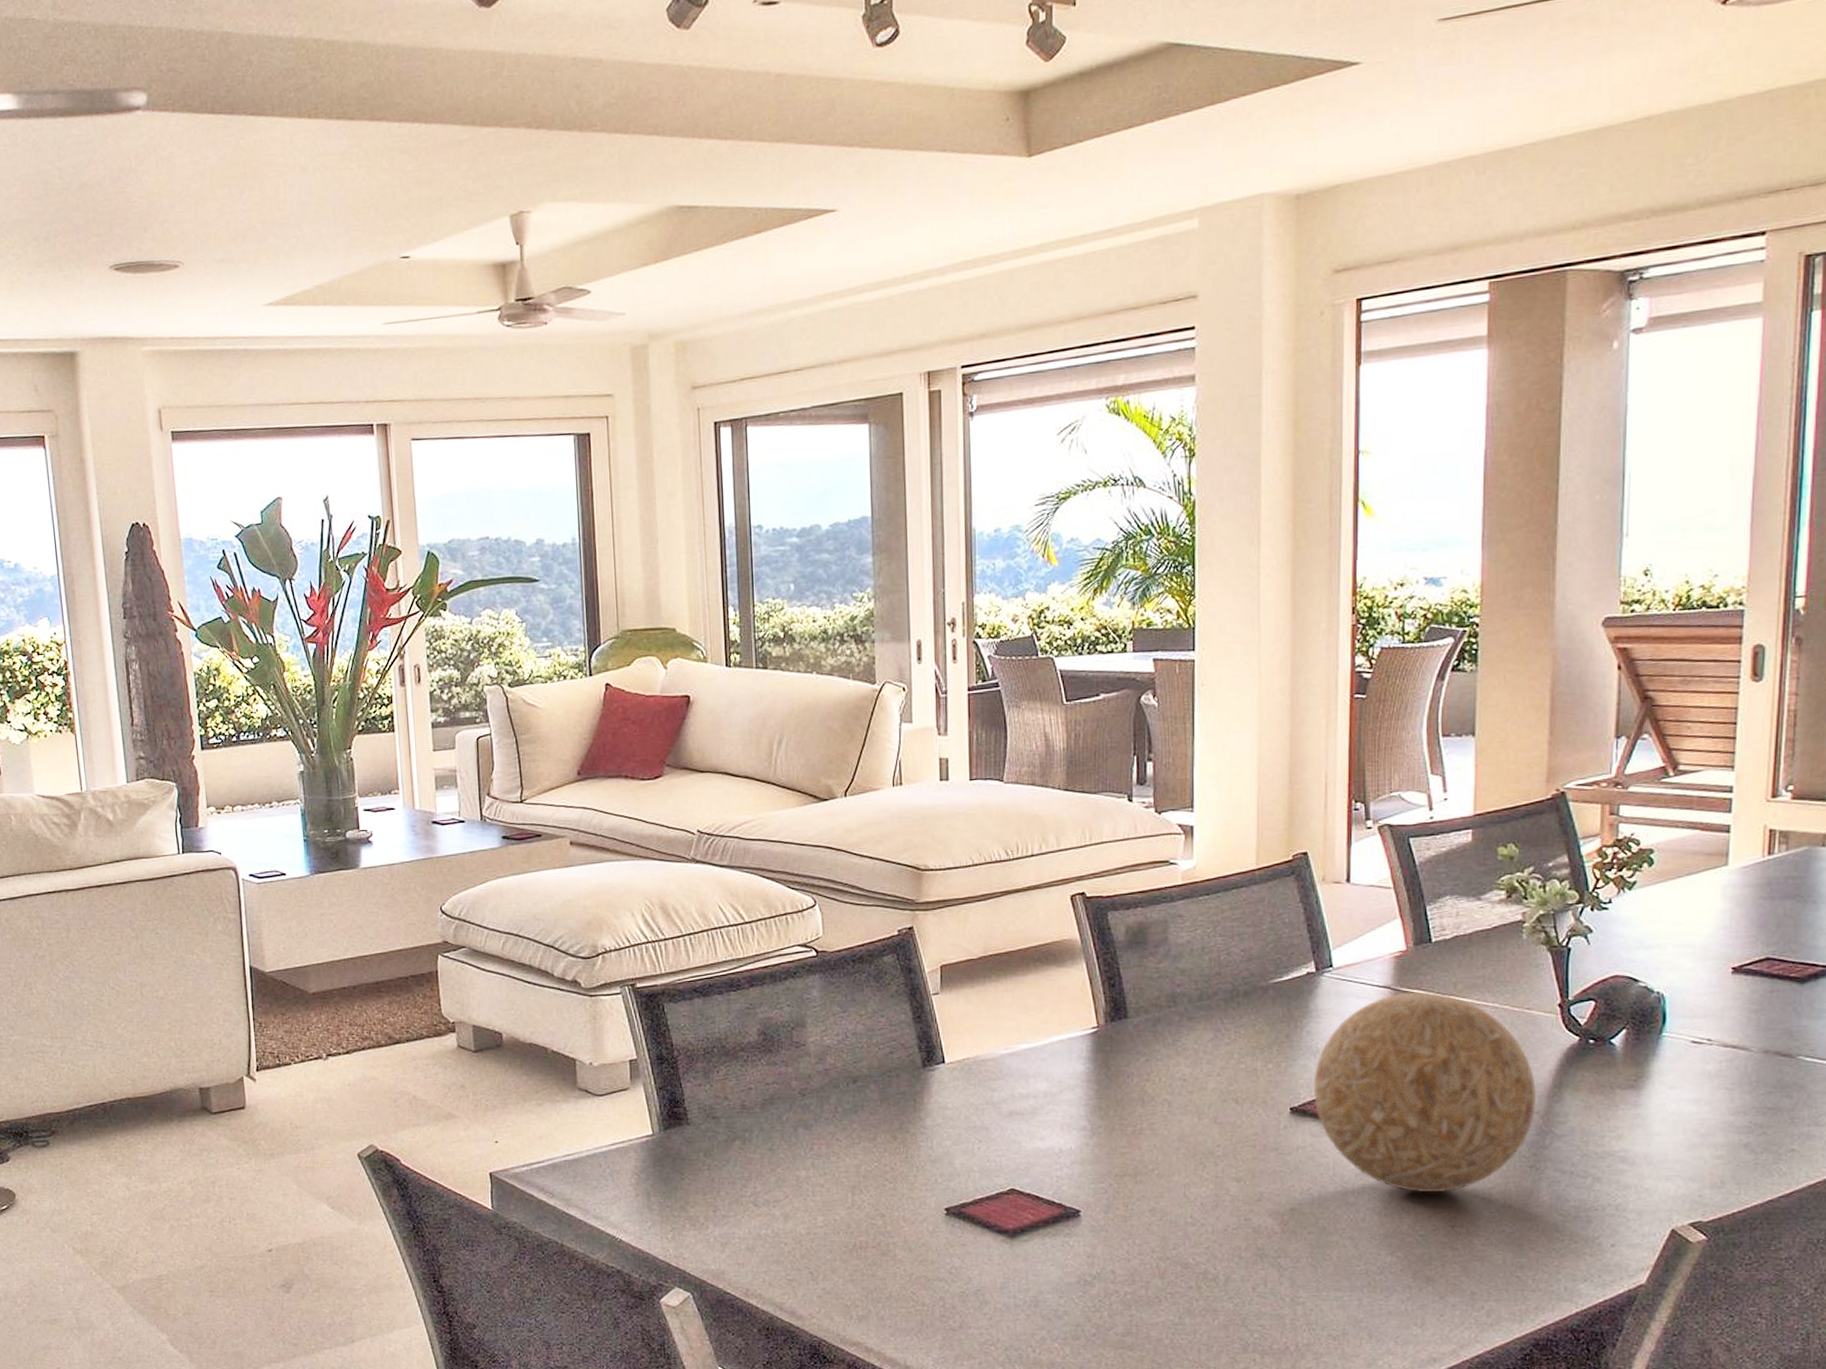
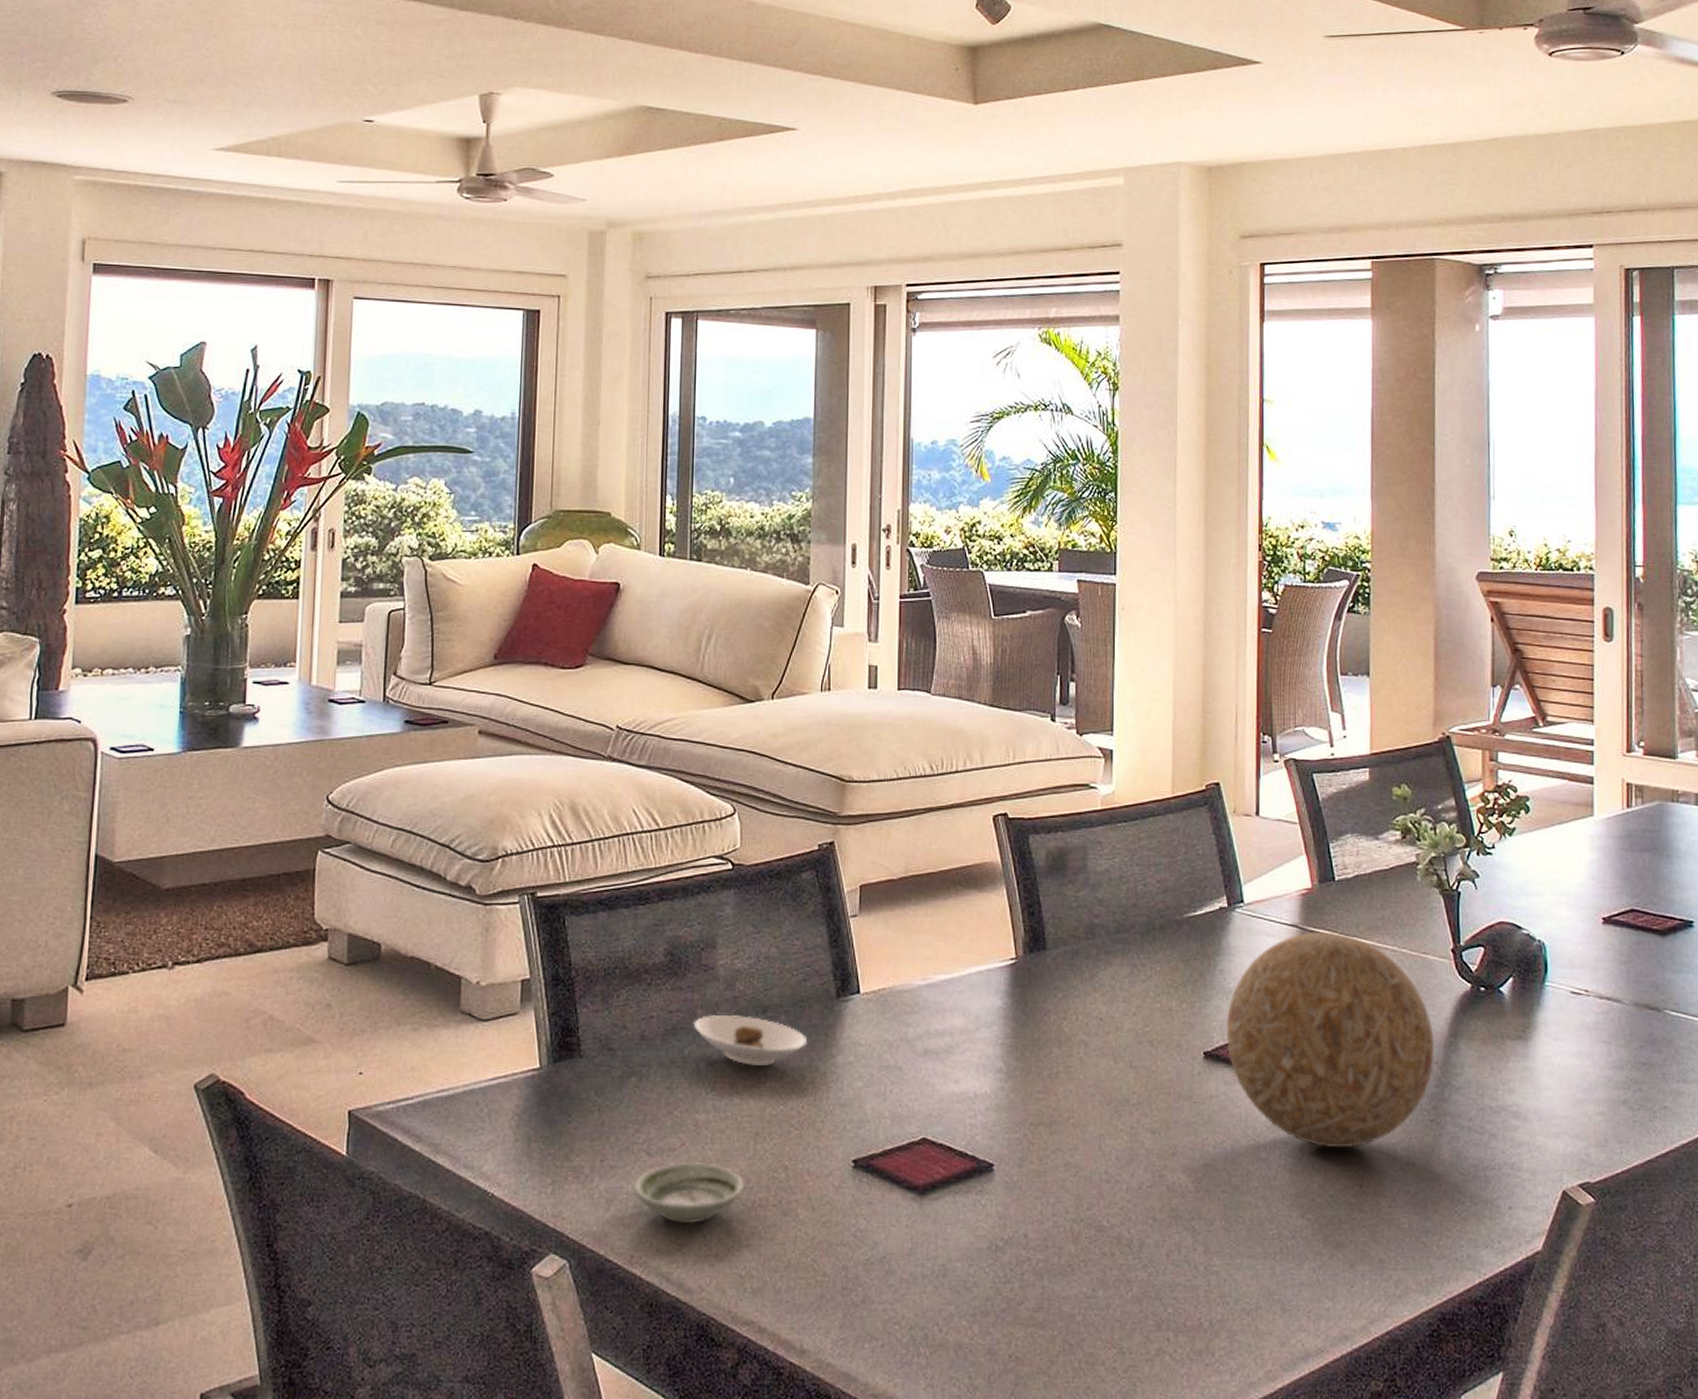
saucer: none [745,1211,845,1263] -> present [634,1161,744,1224]
saucer: none [788,1084,896,1129] -> present [693,1014,807,1066]

